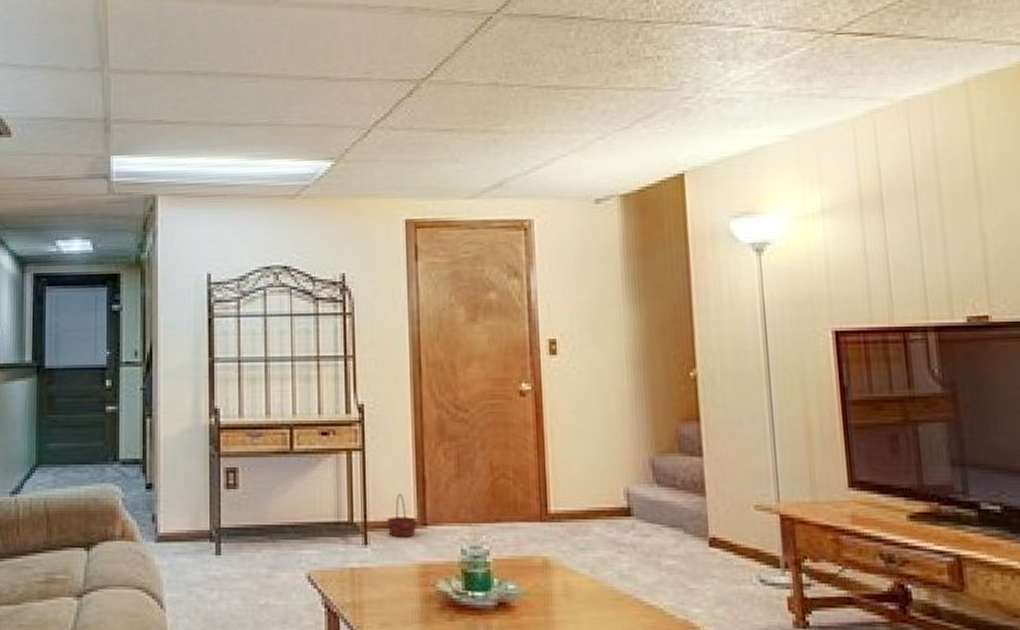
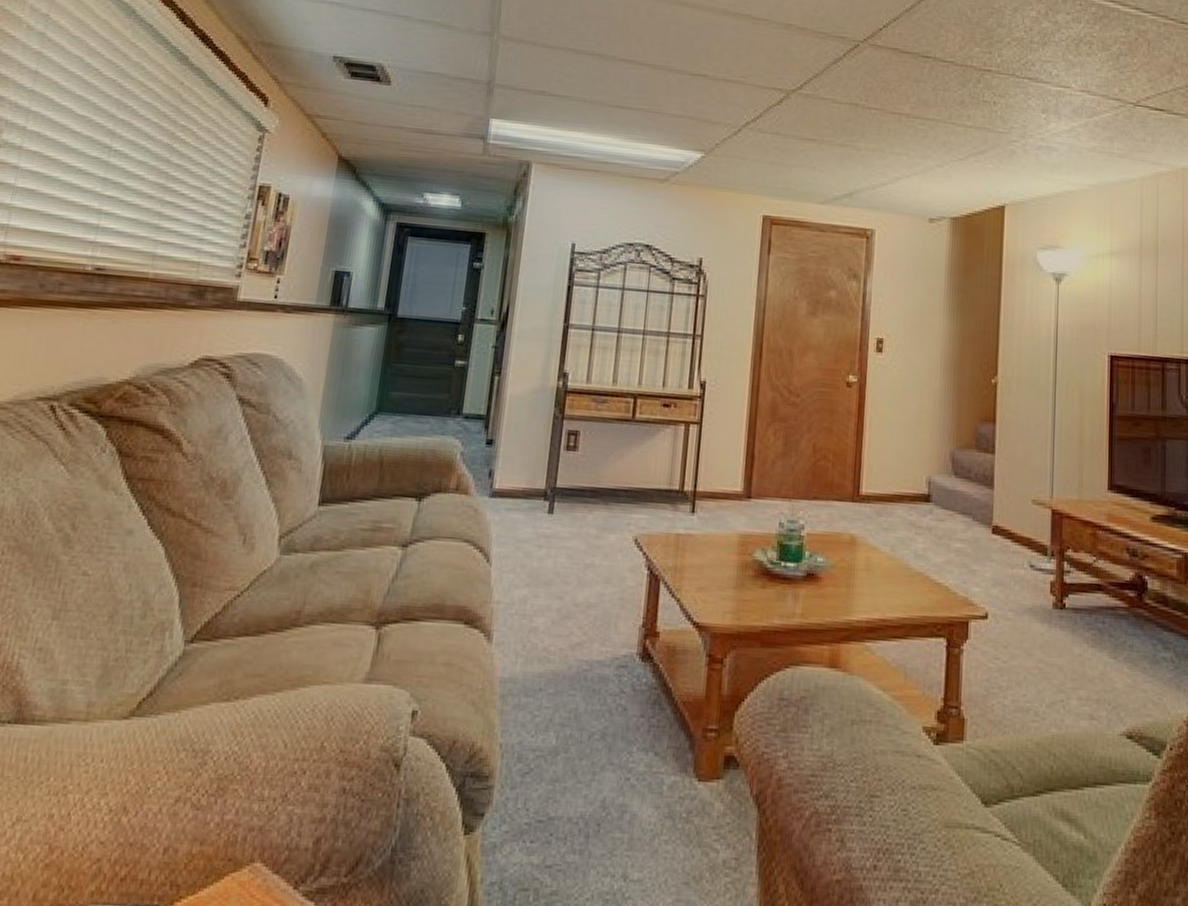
basket: present [386,493,417,538] -> none [714,466,743,509]

